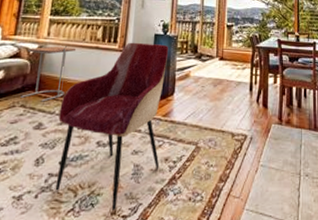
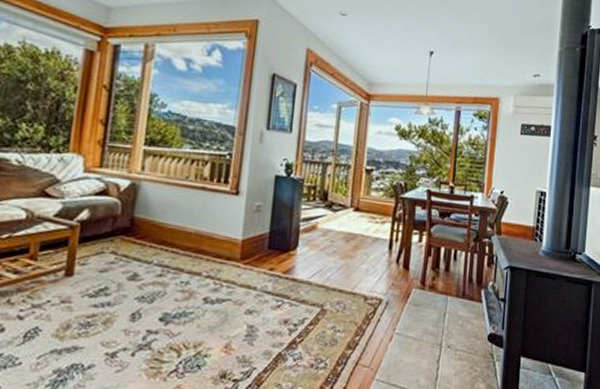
side table: present [20,45,76,102] -> none [110,182,177,249]
armchair: present [55,42,169,210] -> none [155,183,293,373]

